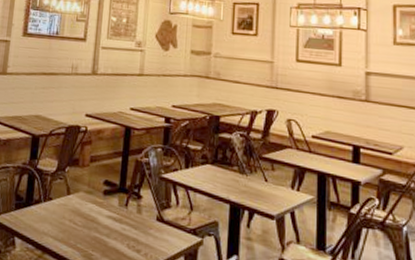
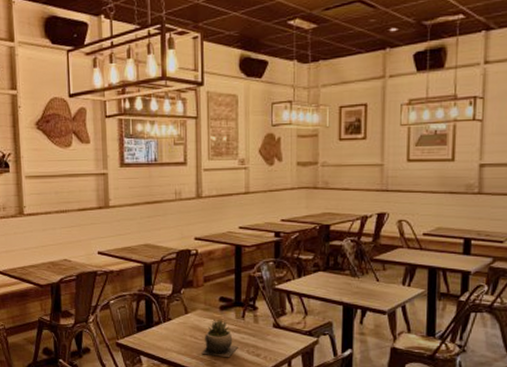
succulent plant: none [79,203,118,251] -> present [201,319,238,358]

